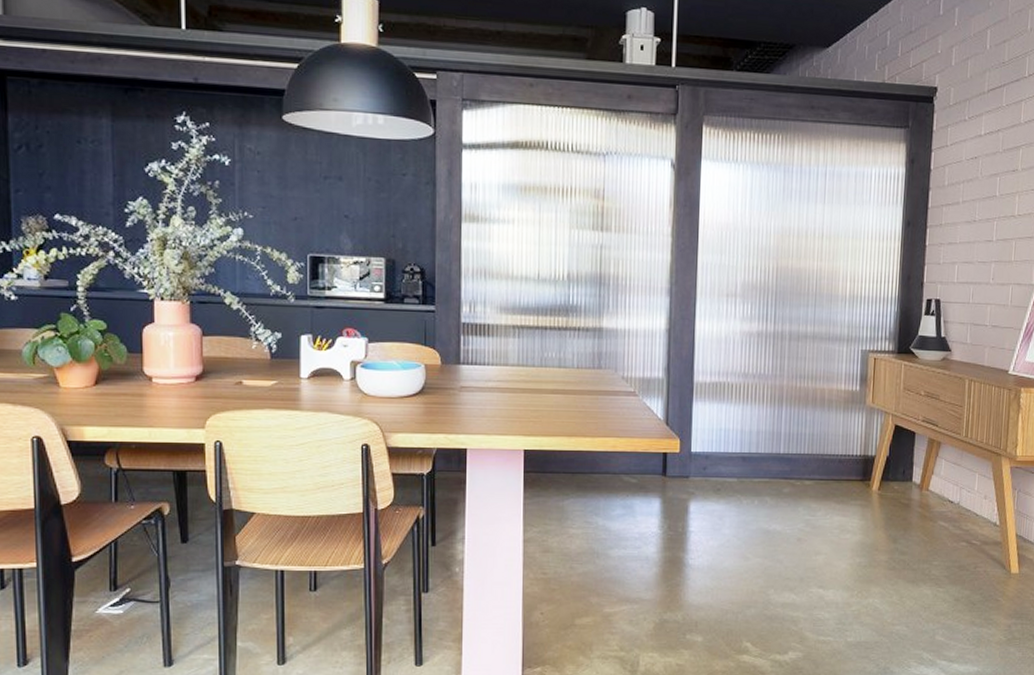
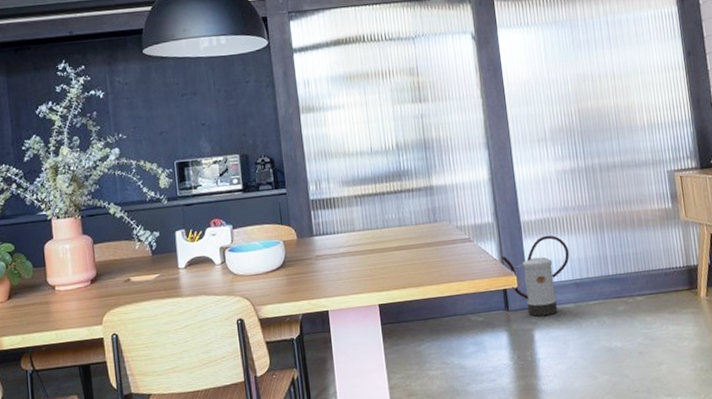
watering can: none [667,401,741,487] -> present [501,235,570,317]

